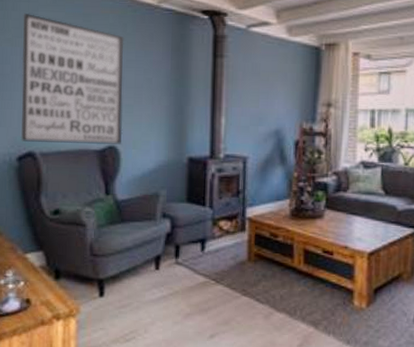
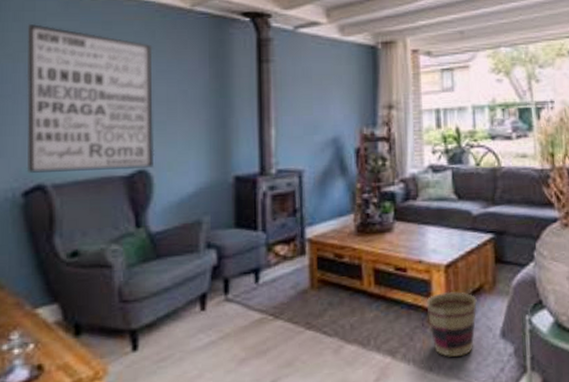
basket: none [347,276,395,334] -> present [425,291,477,357]

